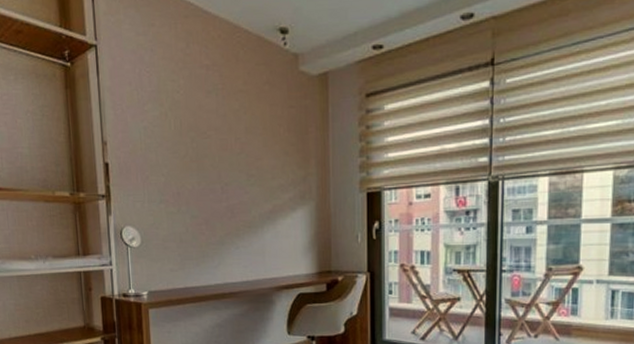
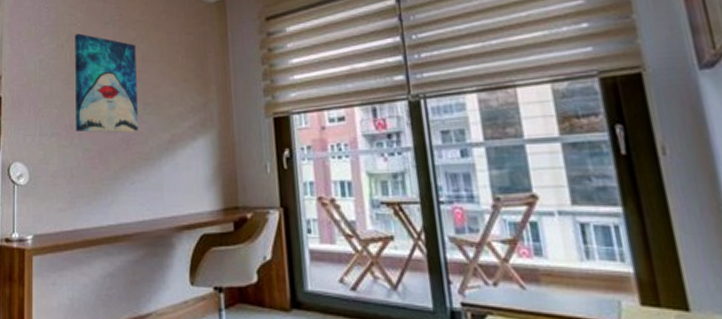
wall art: none [178,101,242,202] -> present [75,33,138,133]

